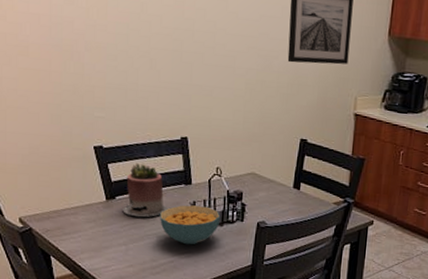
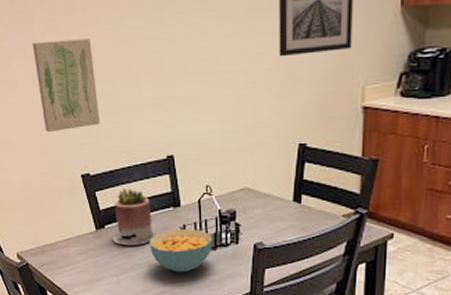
wall art: none [48,11,117,102] -> present [32,39,100,132]

